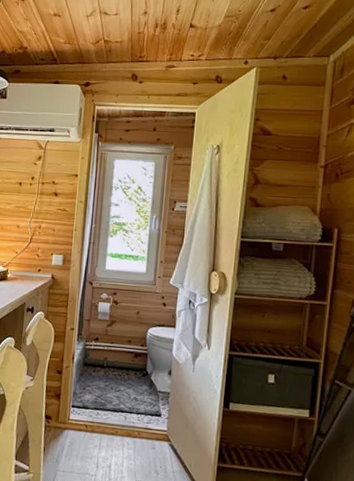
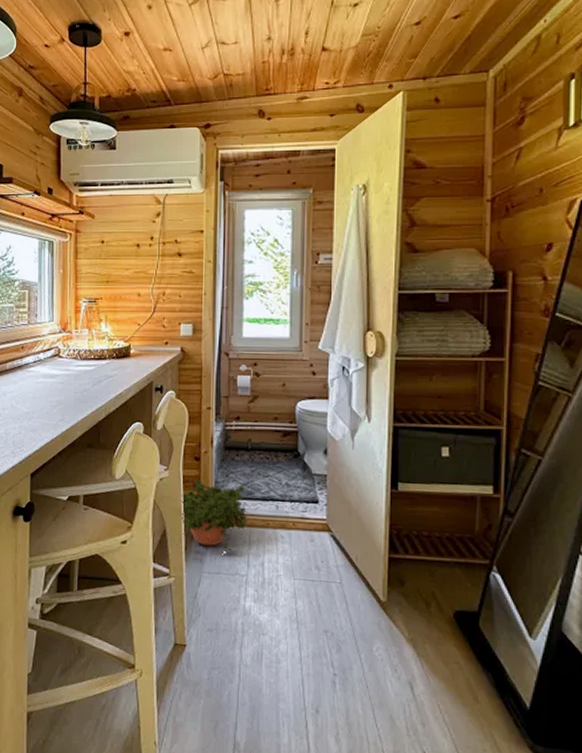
potted plant: none [43,390,101,454] -> present [181,479,248,552]

